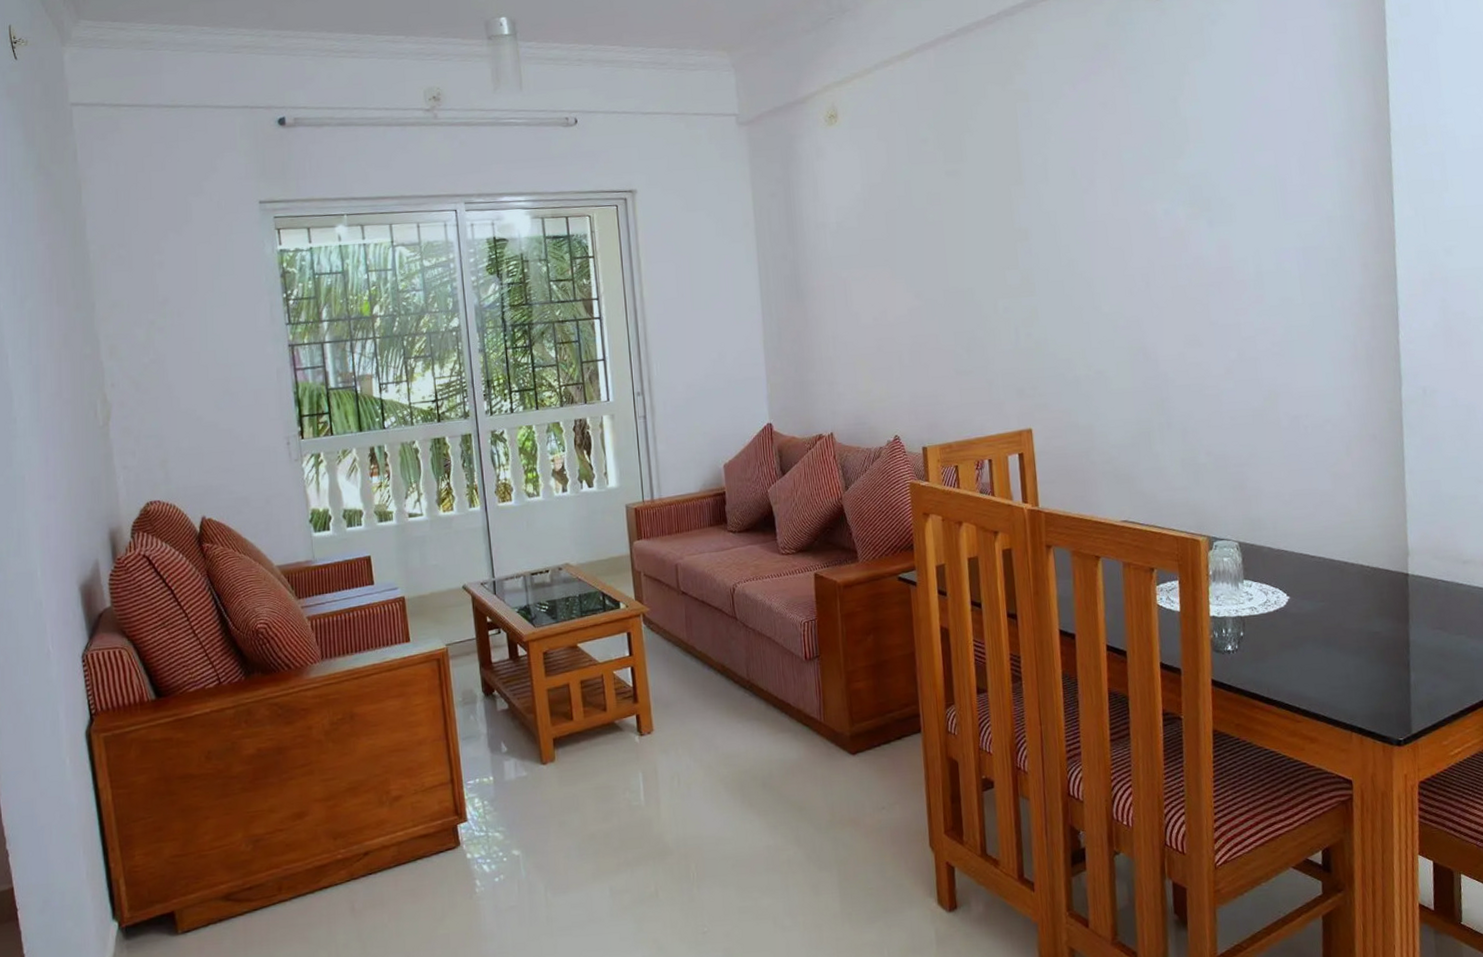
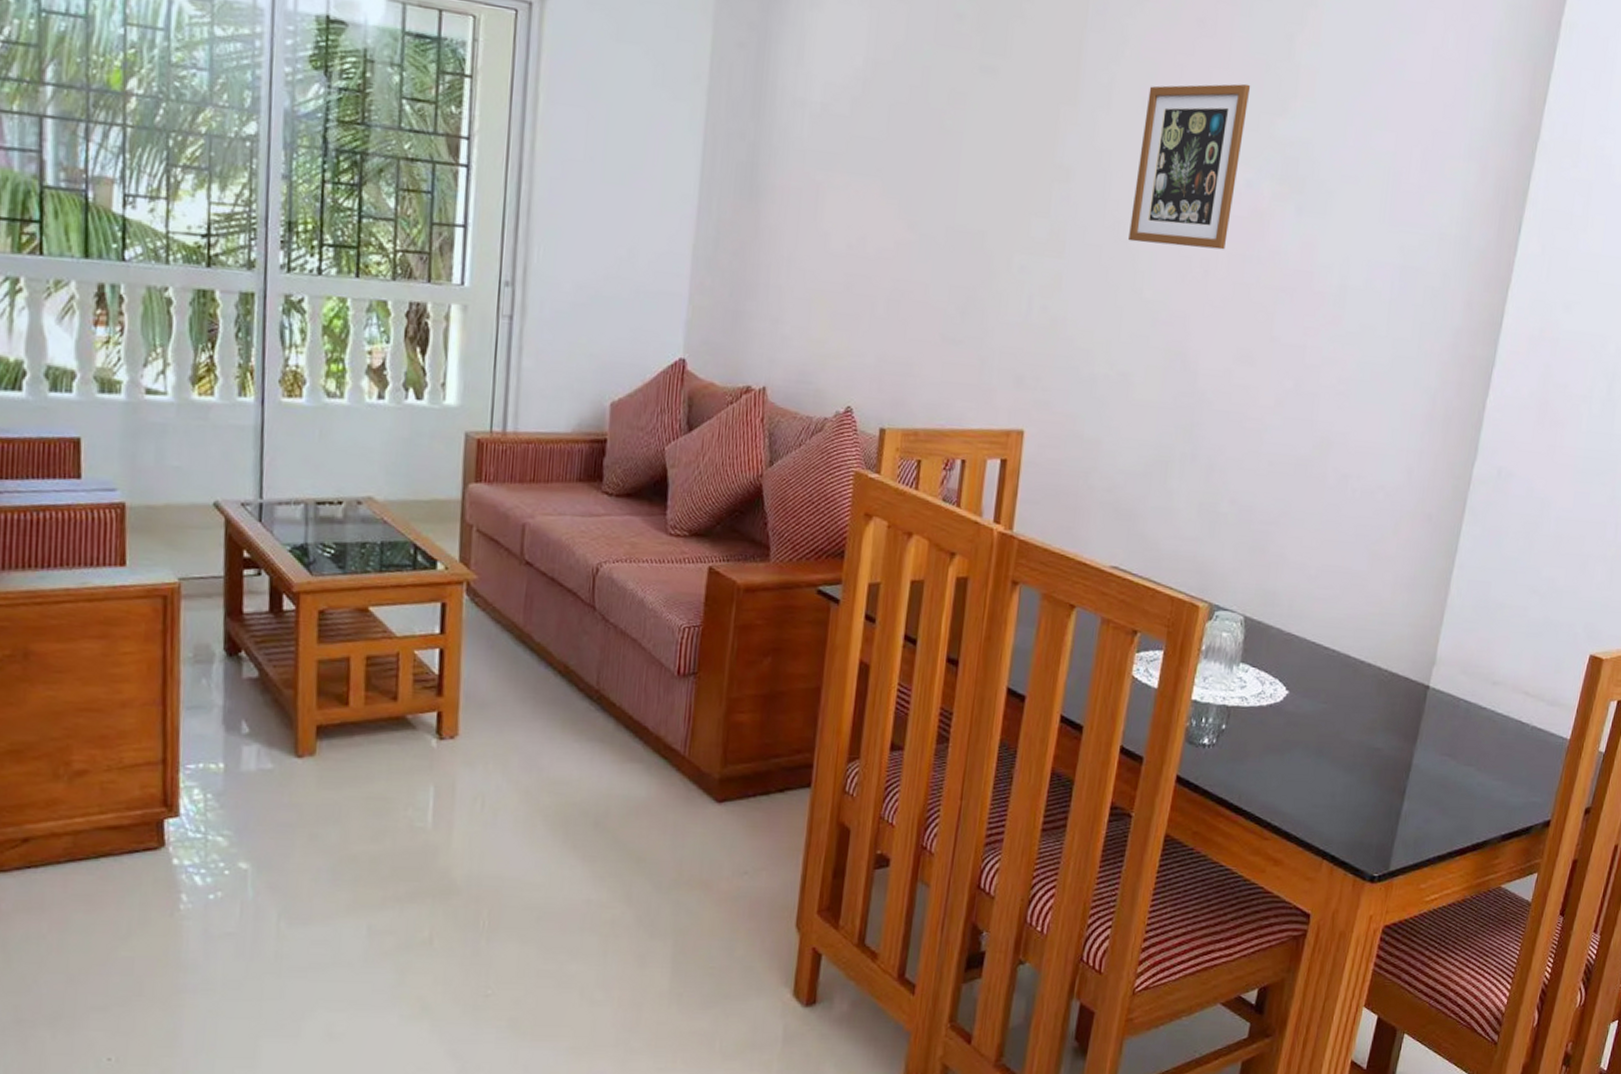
picture frame: none [1074,140,1159,273] -> present [1128,83,1251,250]

